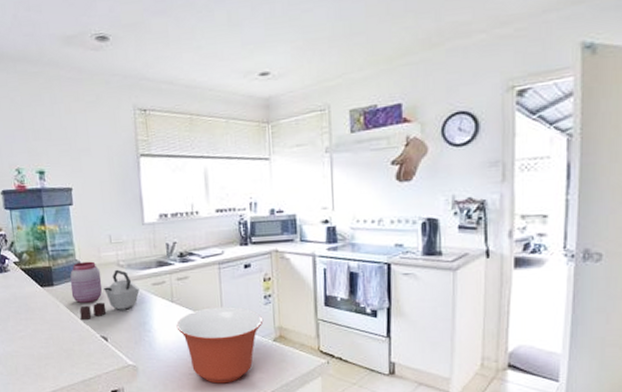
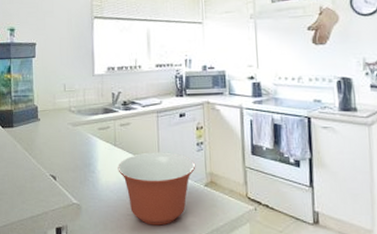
jar: present [70,261,103,304] -> none [27,106,55,145]
kettle: present [79,269,140,320] -> none [34,114,87,159]

